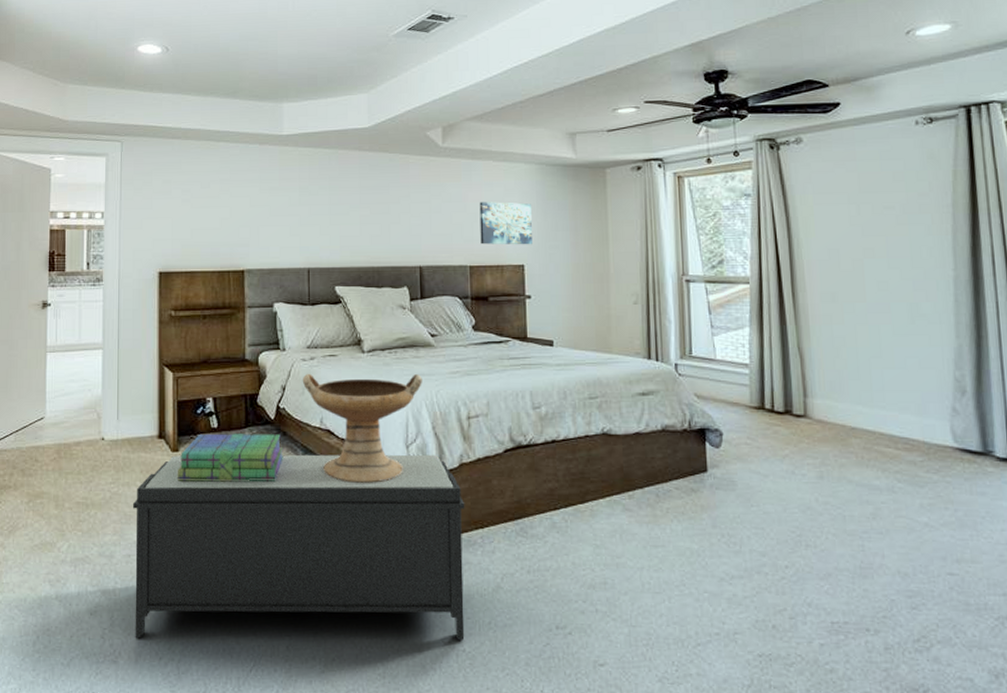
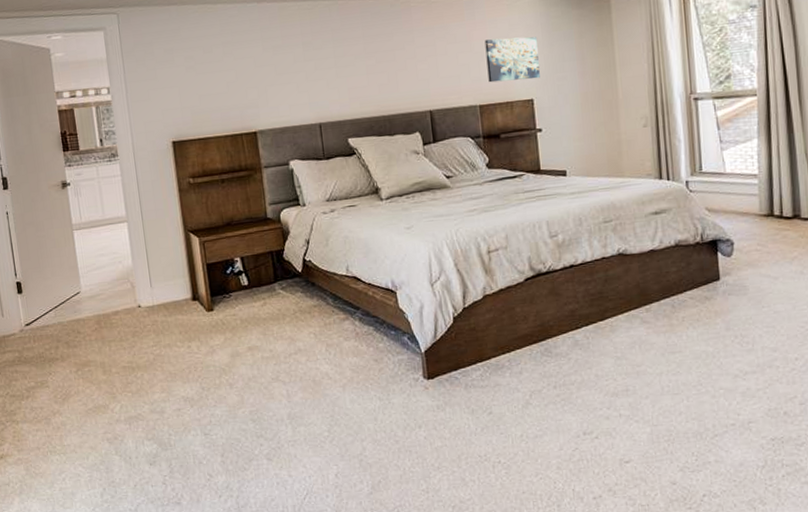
bench: present [132,454,465,640] -> none [176,289,499,482]
stack of books: present [177,433,283,482] -> none [214,285,315,338]
decorative bowl: present [302,373,422,483] -> none [324,216,442,323]

